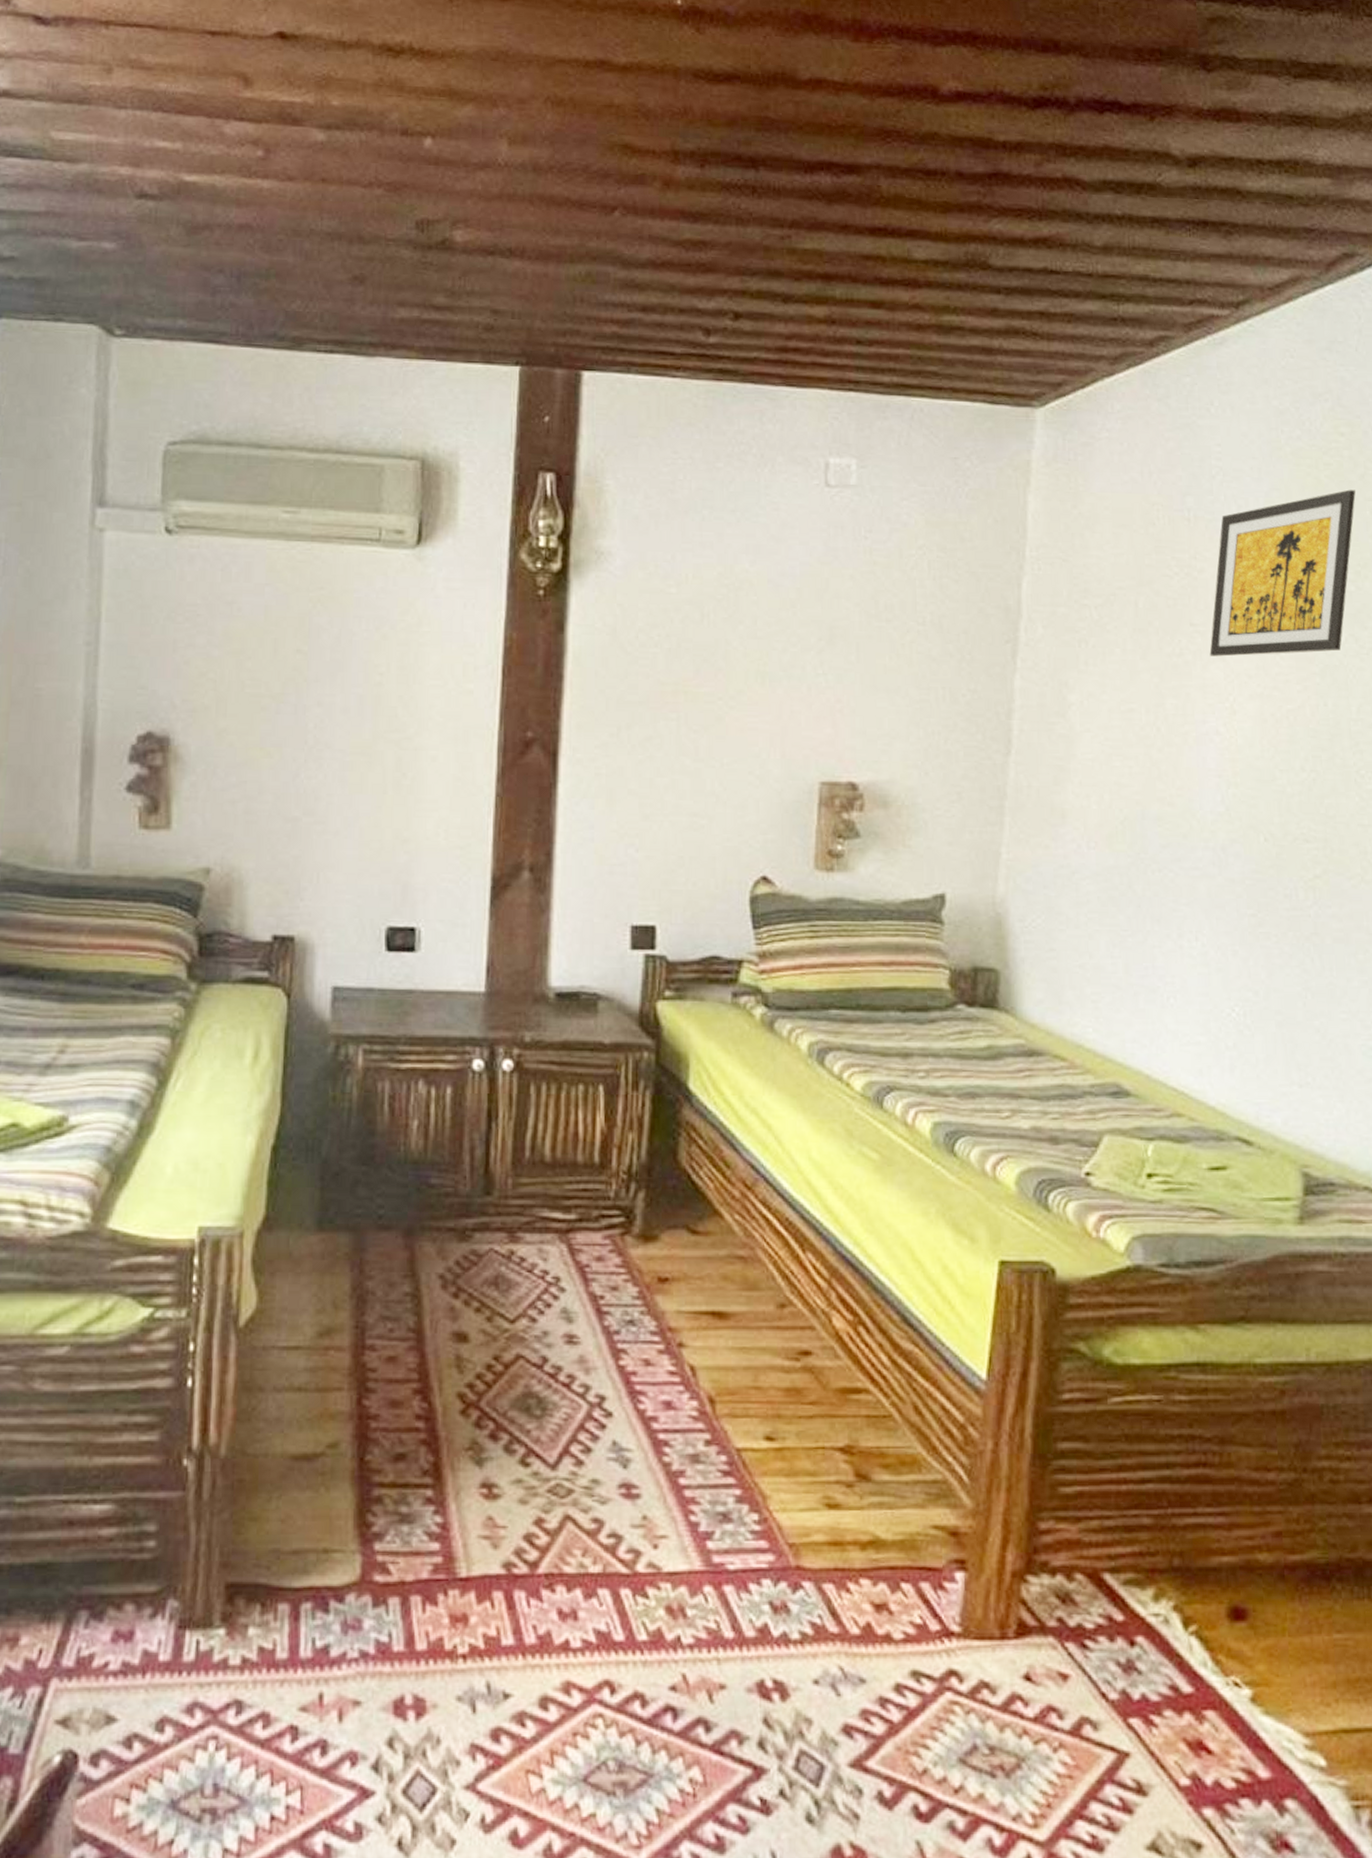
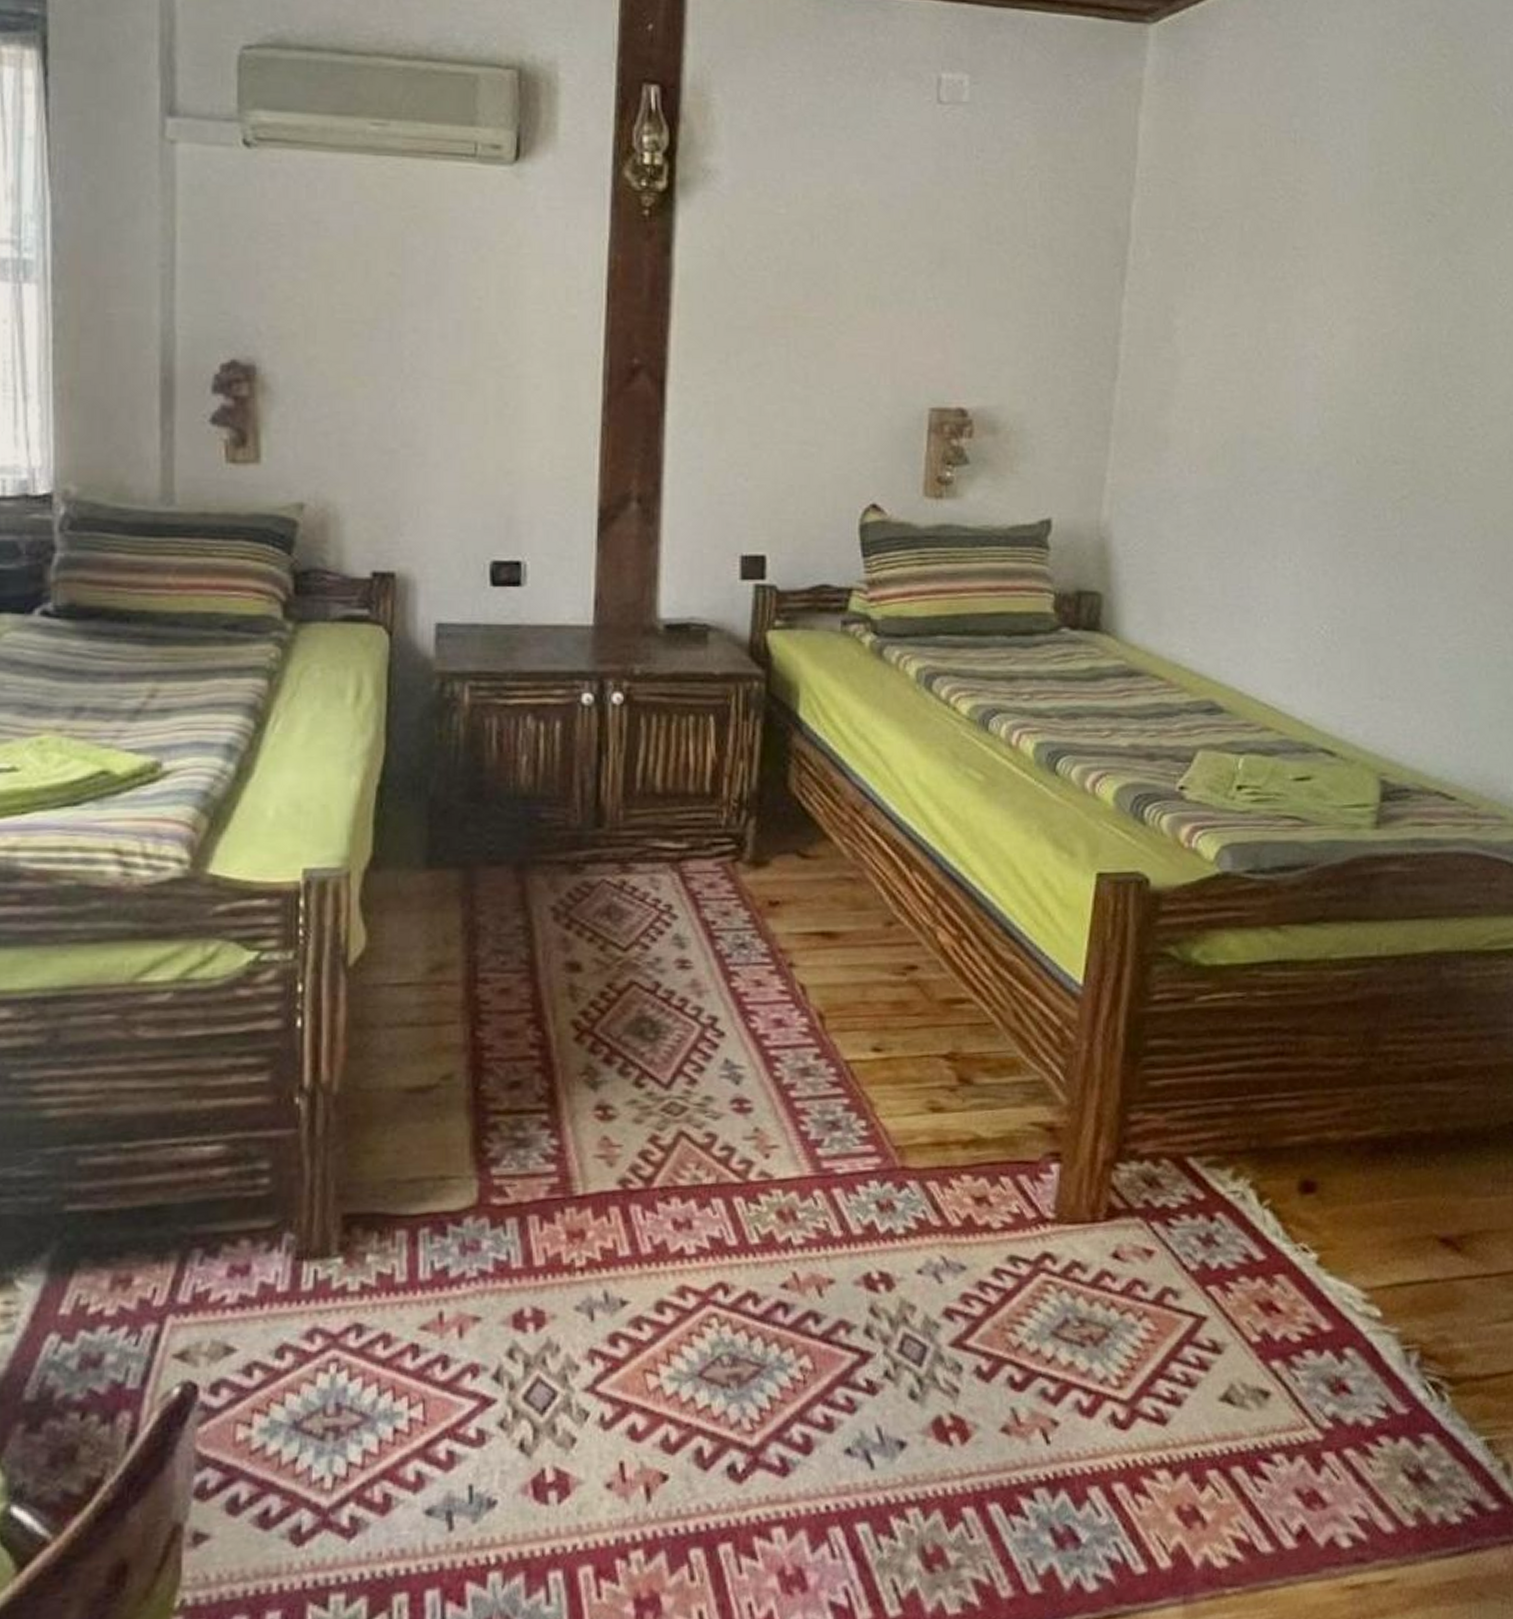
wall art: present [1209,489,1356,657] -> none [1311,112,1455,281]

